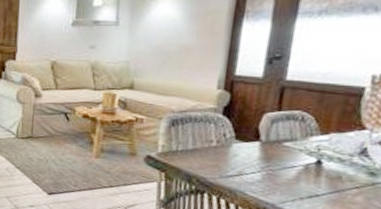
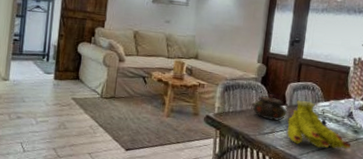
teapot: none [210,128,263,161] -> present [252,94,288,121]
fruit: none [261,134,364,197] -> present [287,100,352,149]

